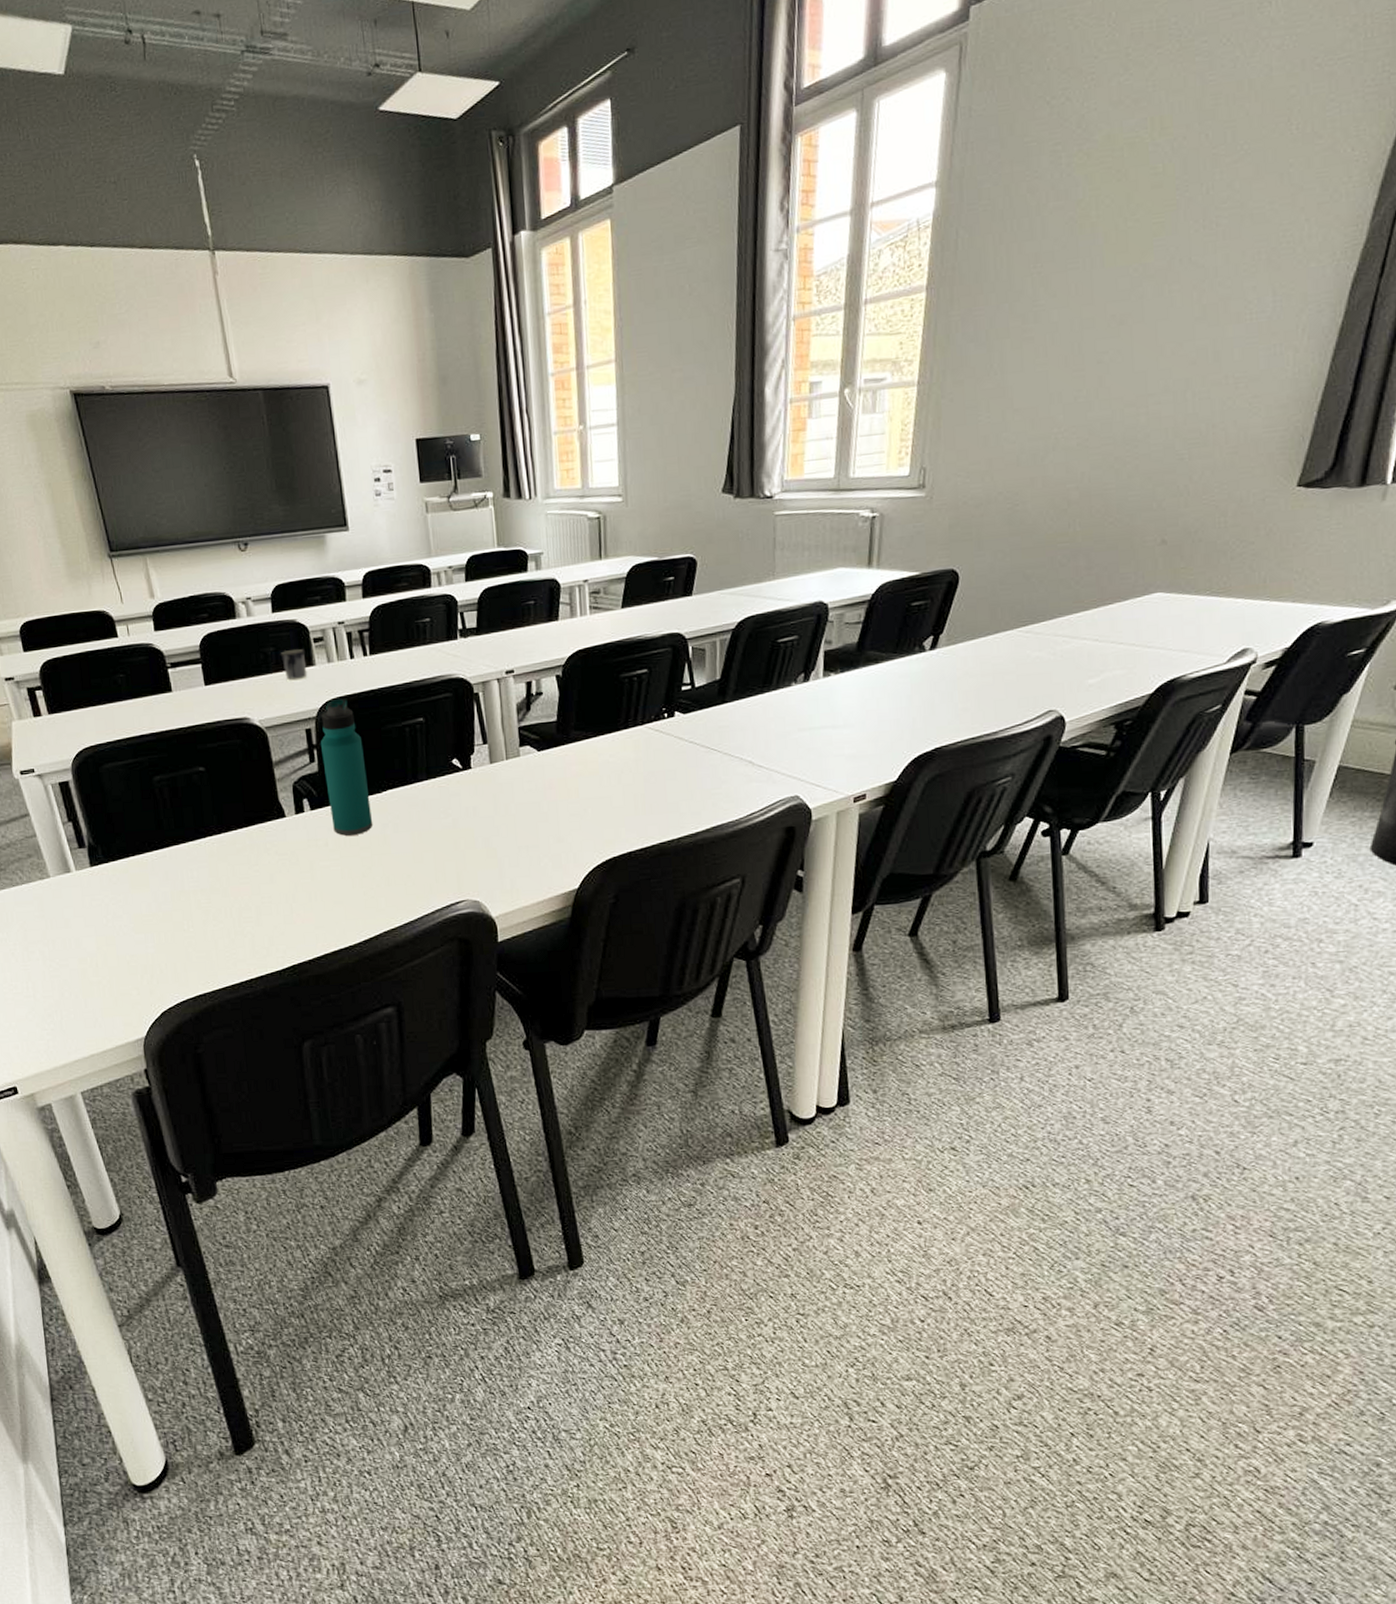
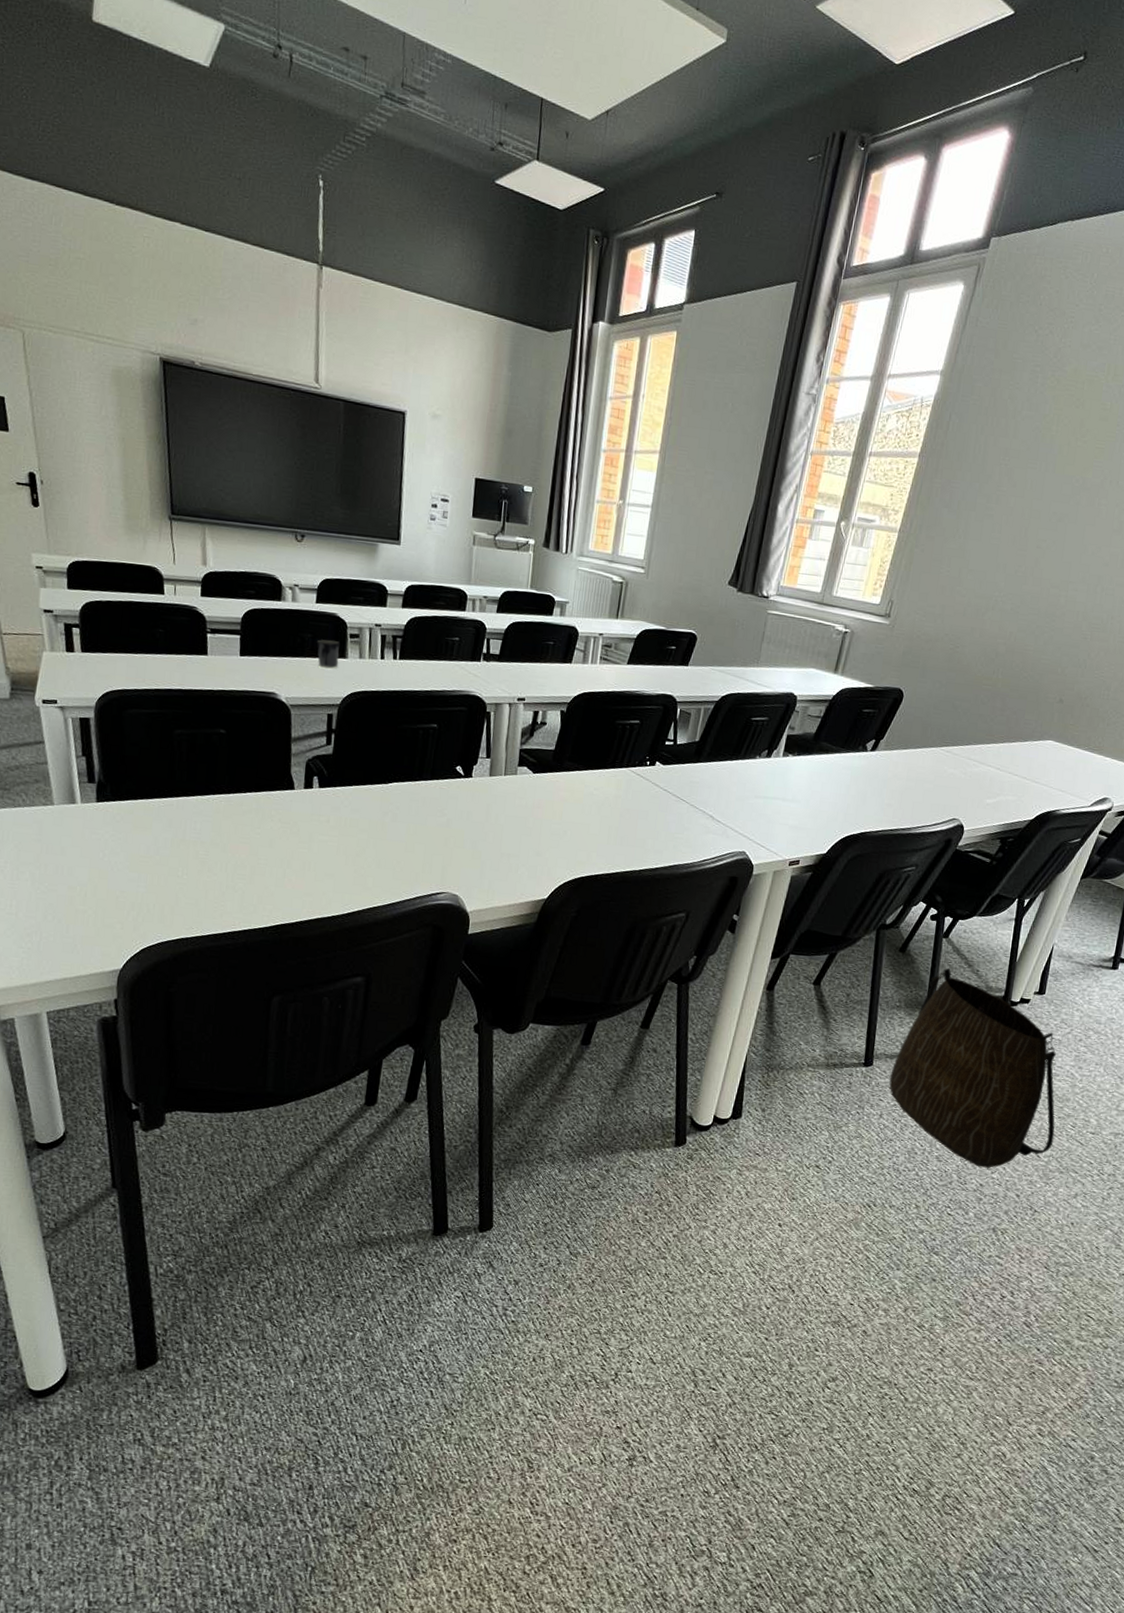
water bottle: present [320,698,373,836] -> none [336,691,378,818]
tote bag: none [1025,890,1253,1124] -> present [889,968,1056,1168]

